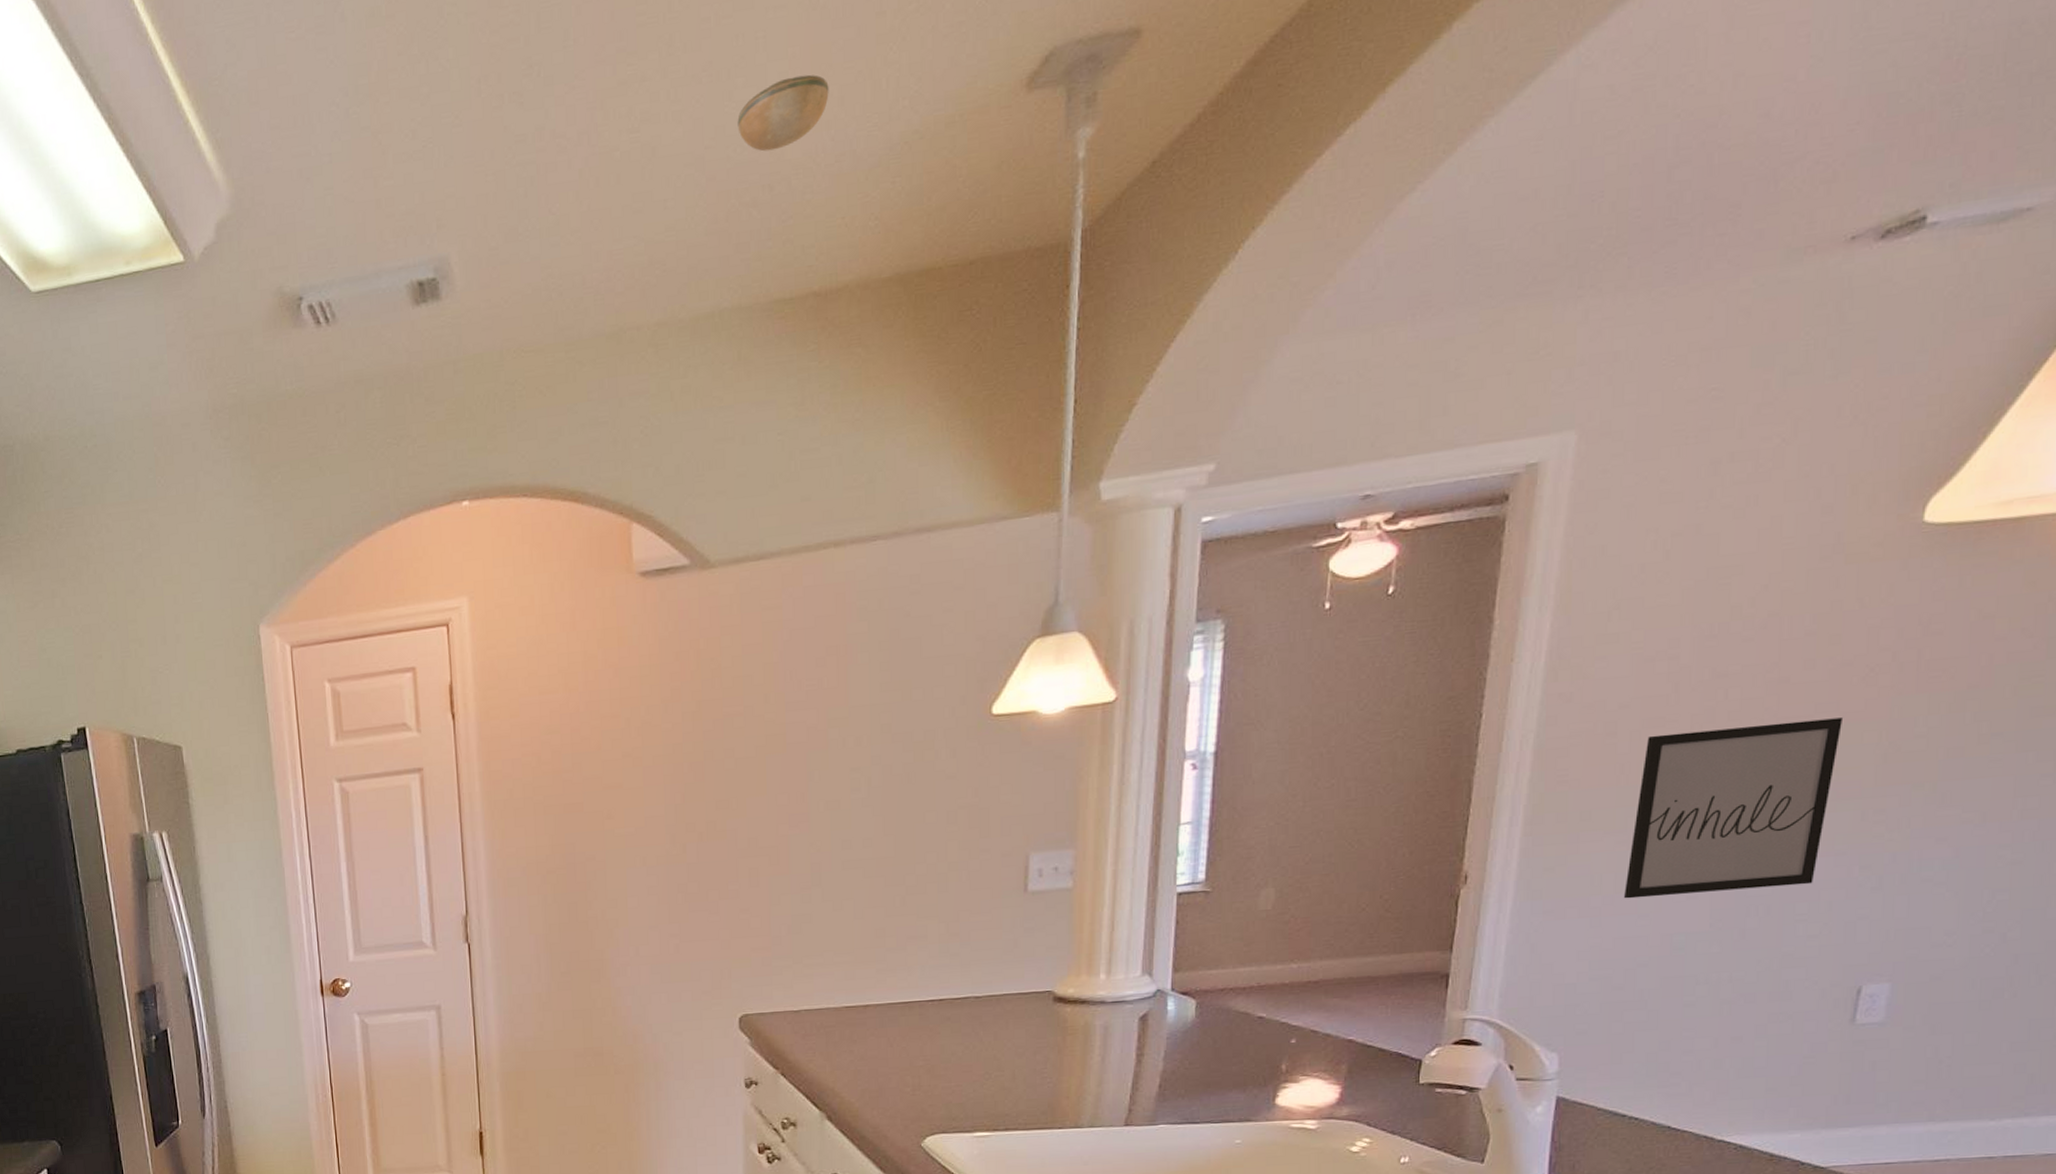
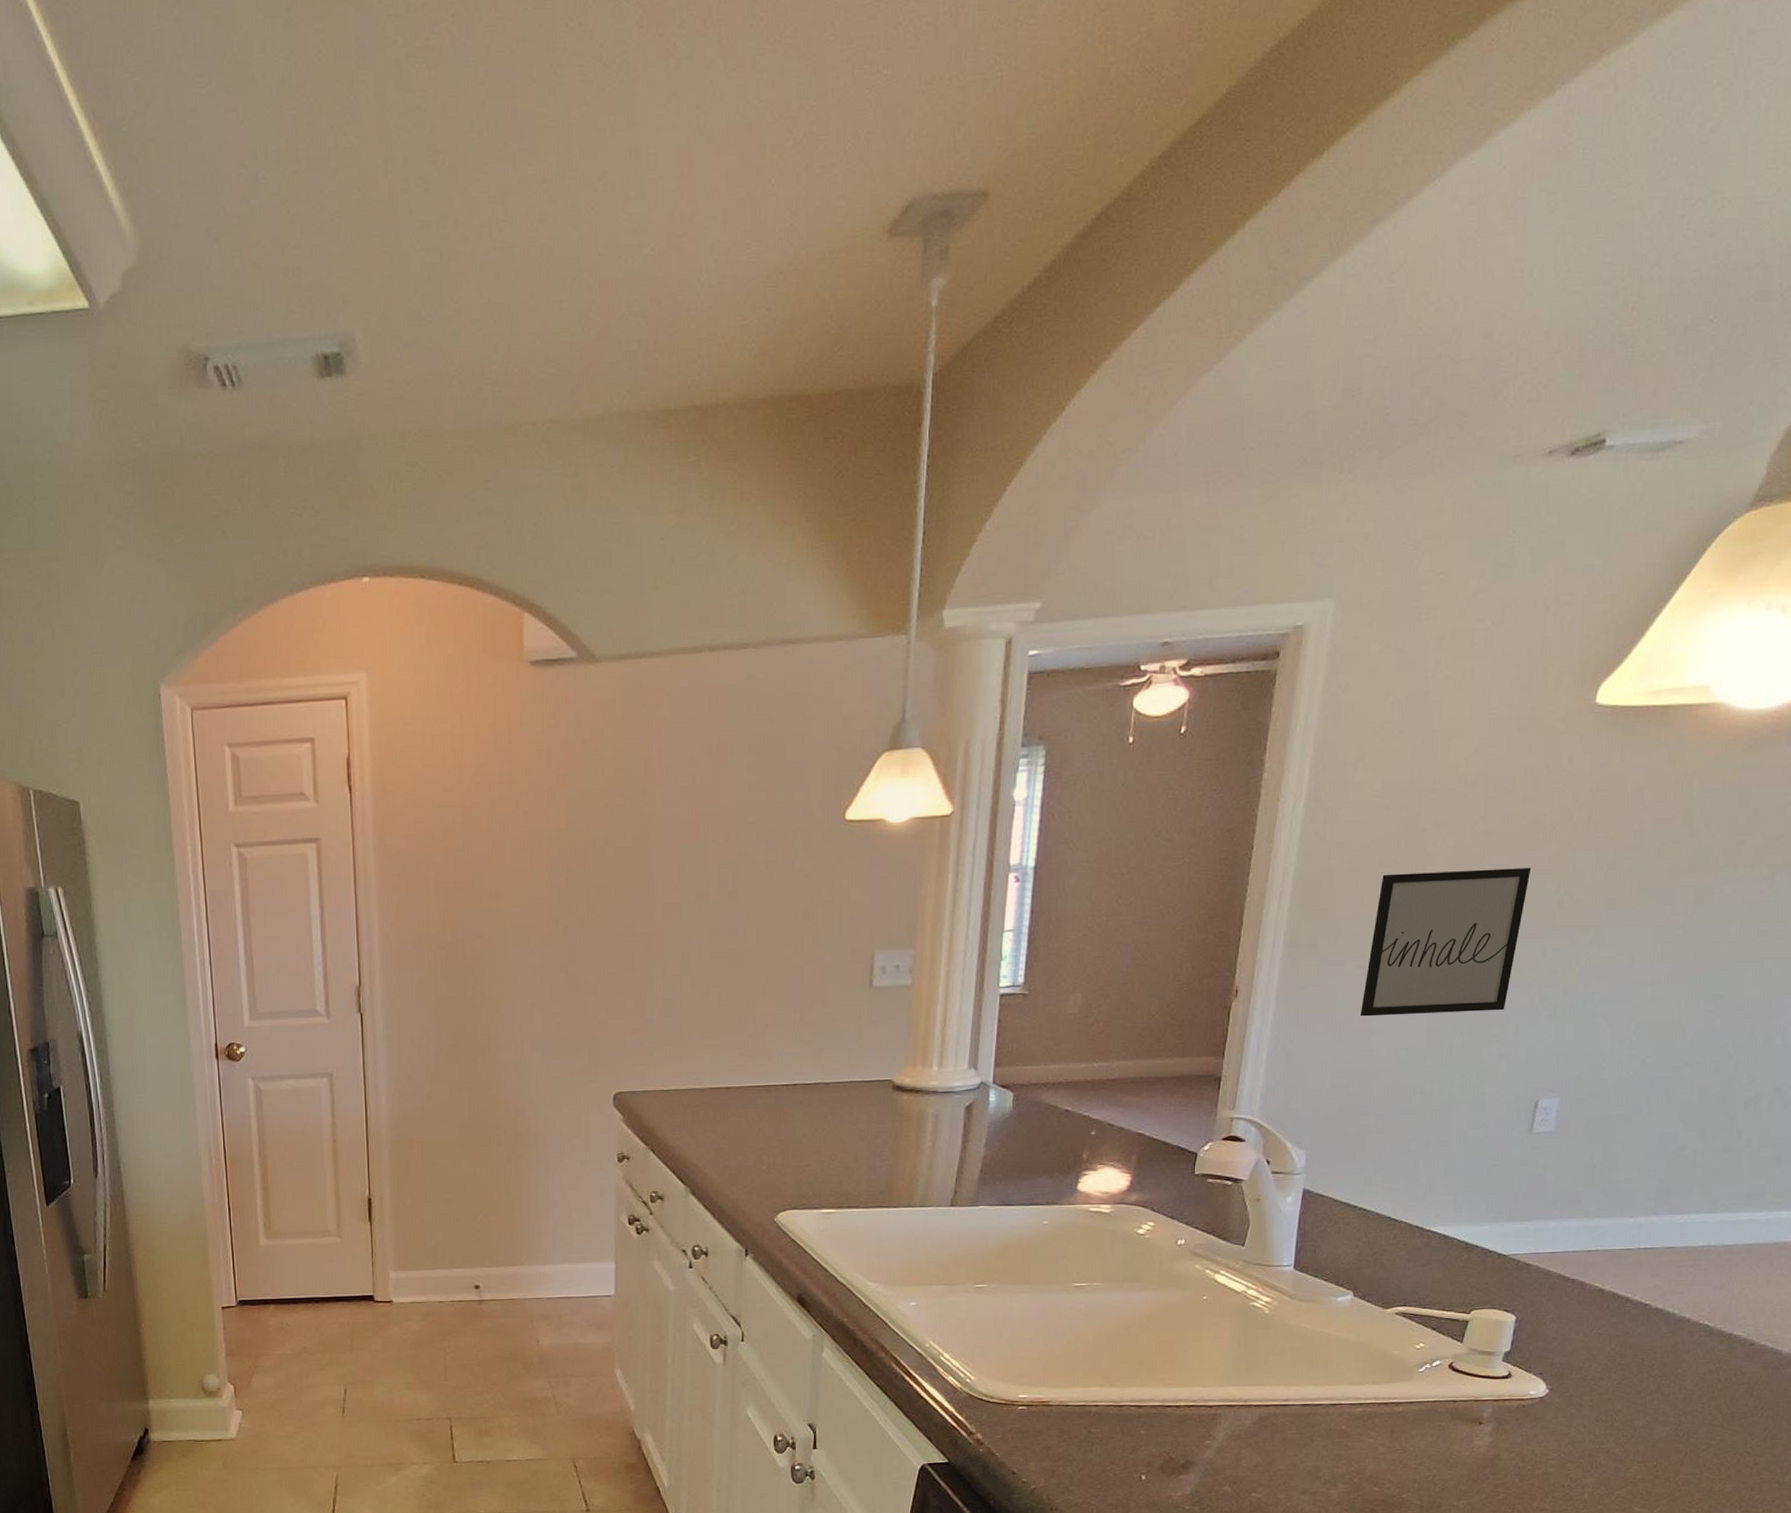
smoke detector: present [737,74,829,152] -> none [629,196,713,265]

